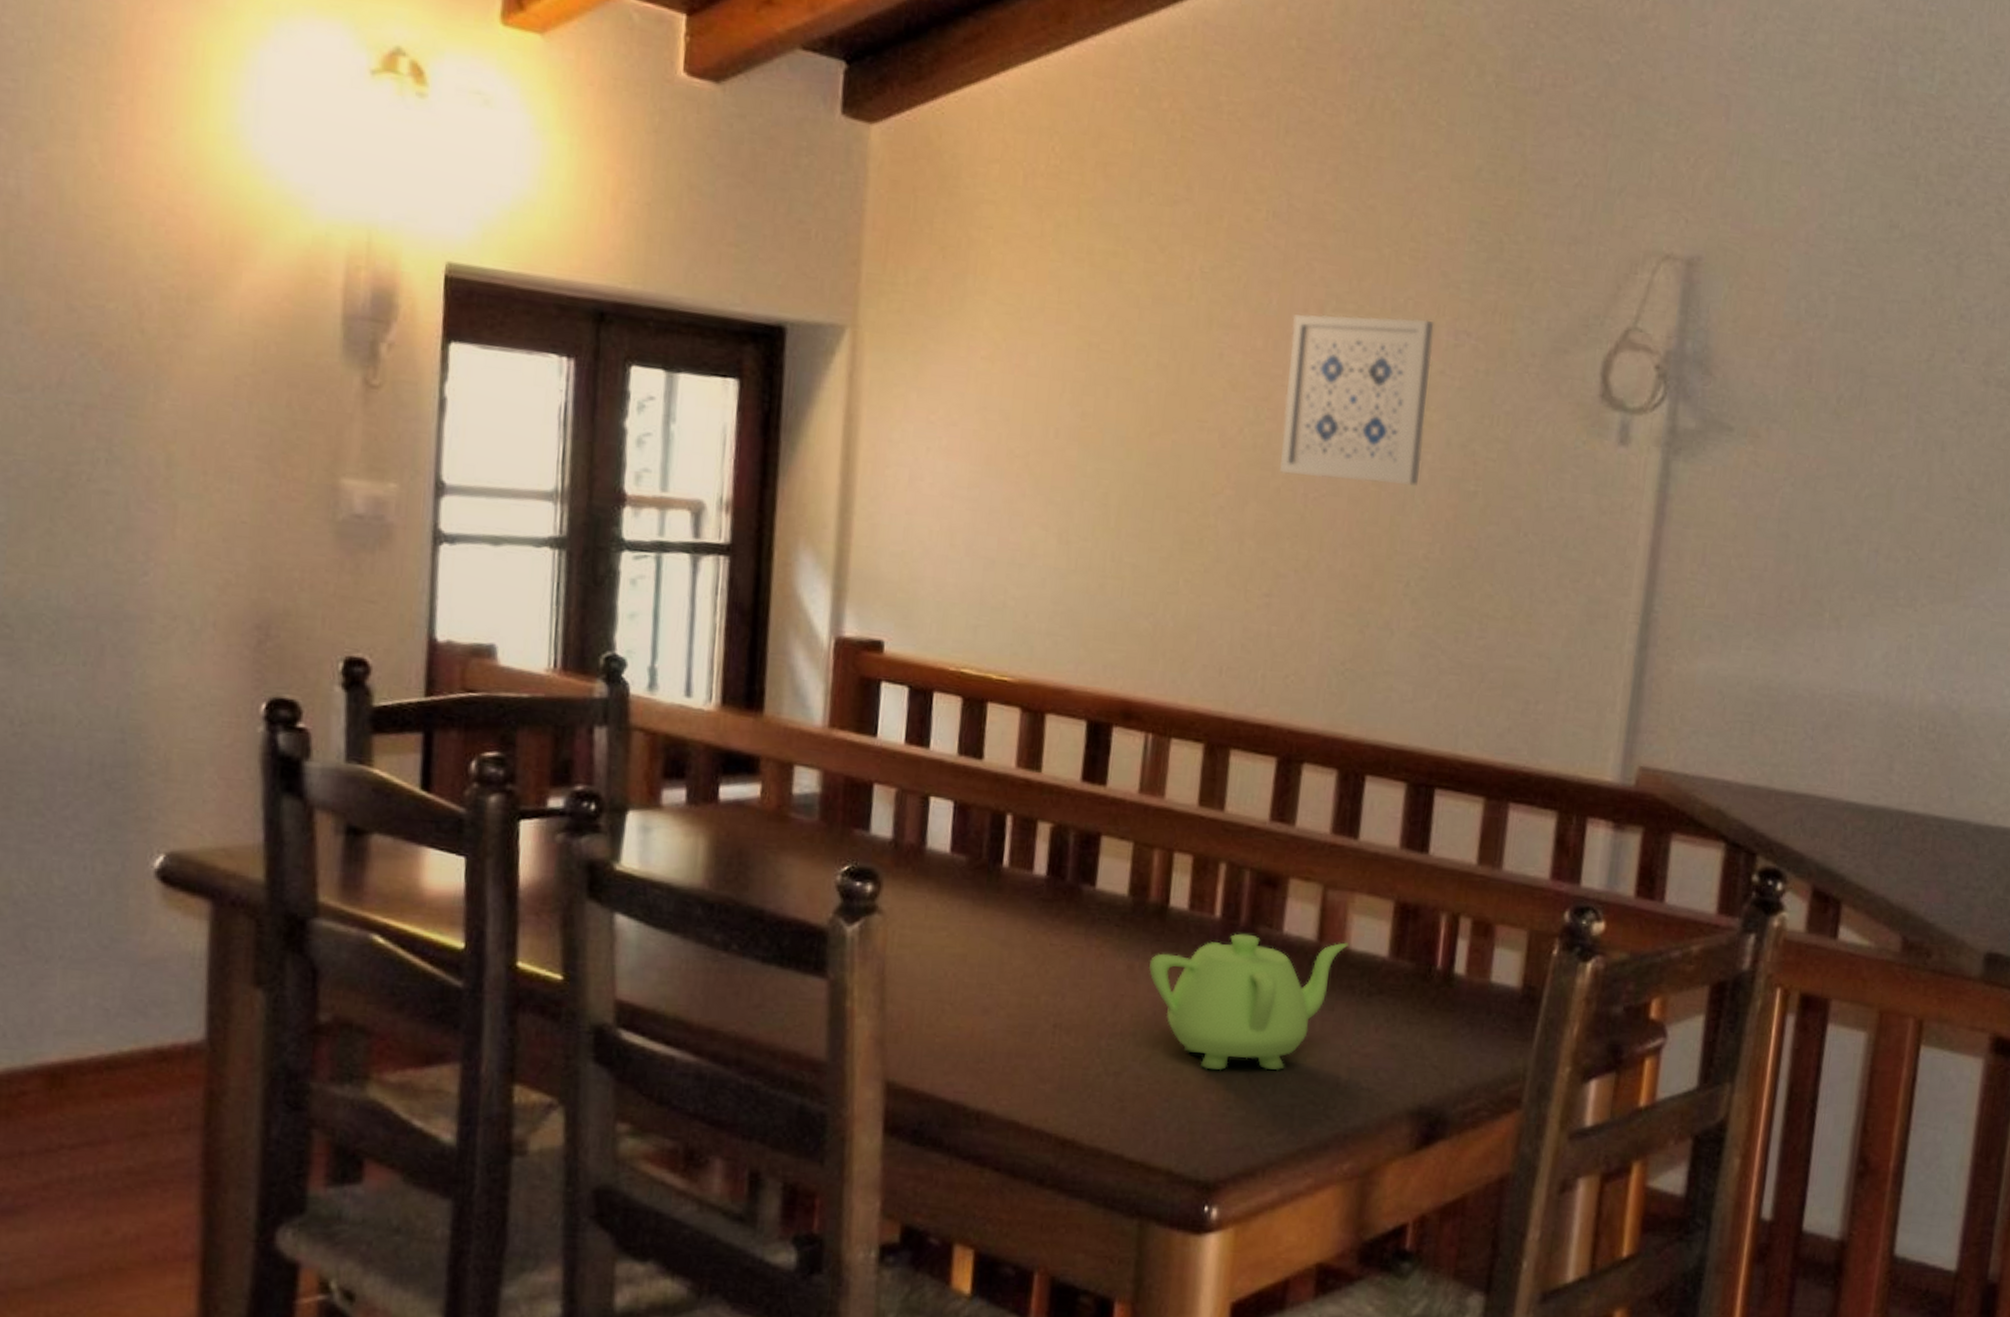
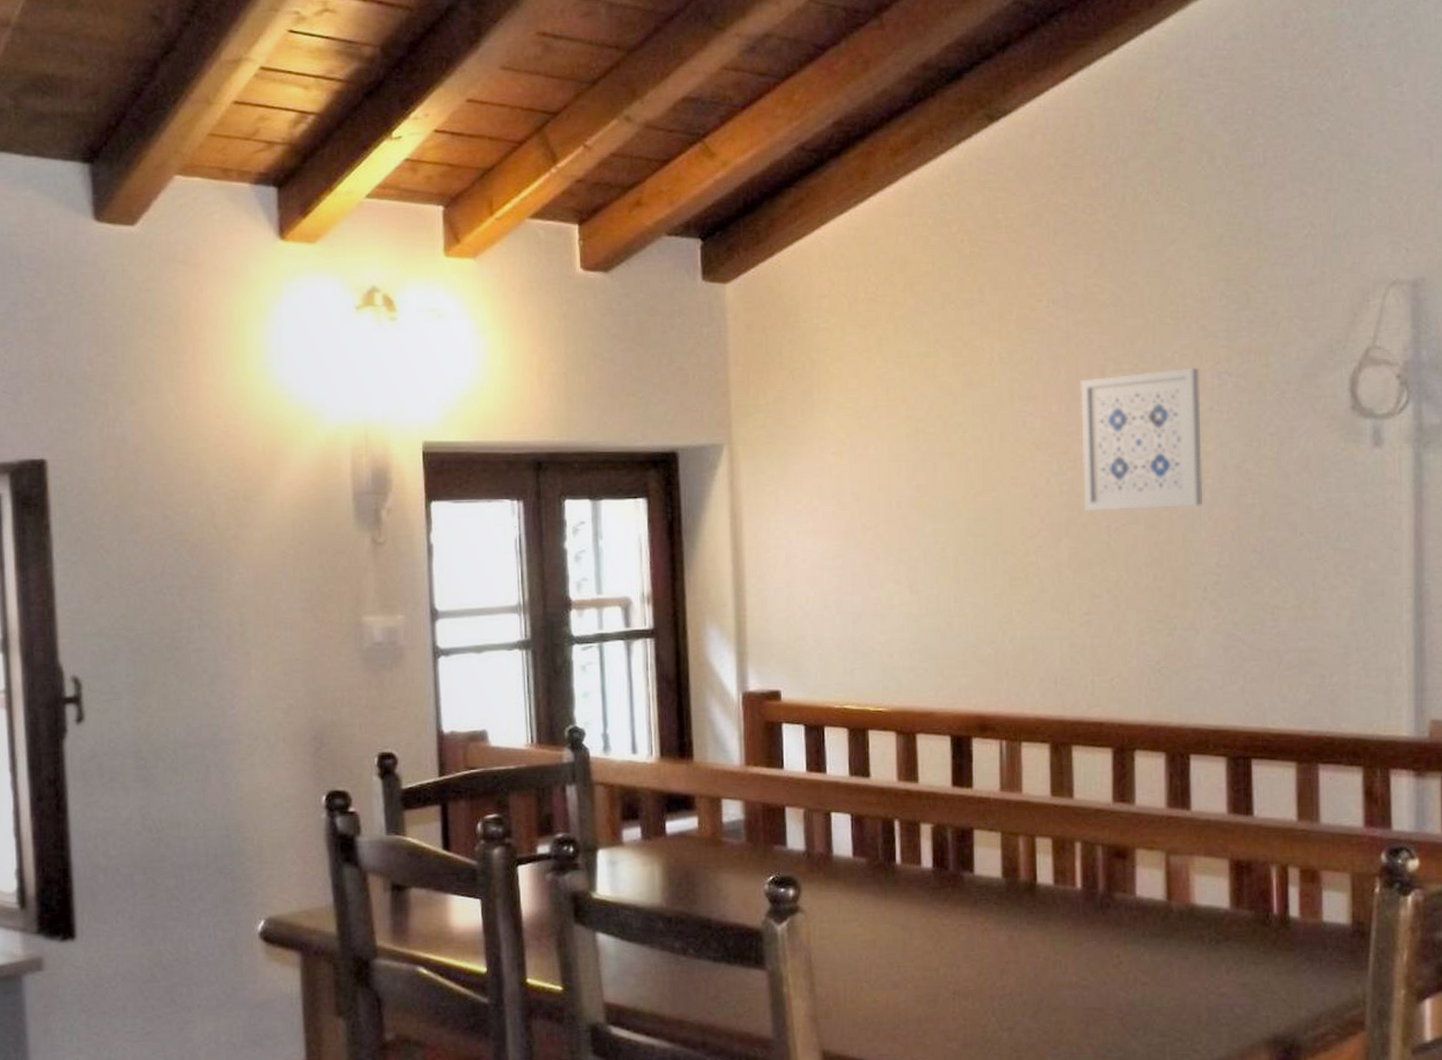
teapot: present [1148,933,1349,1071] -> none [1026,899,1194,1019]

